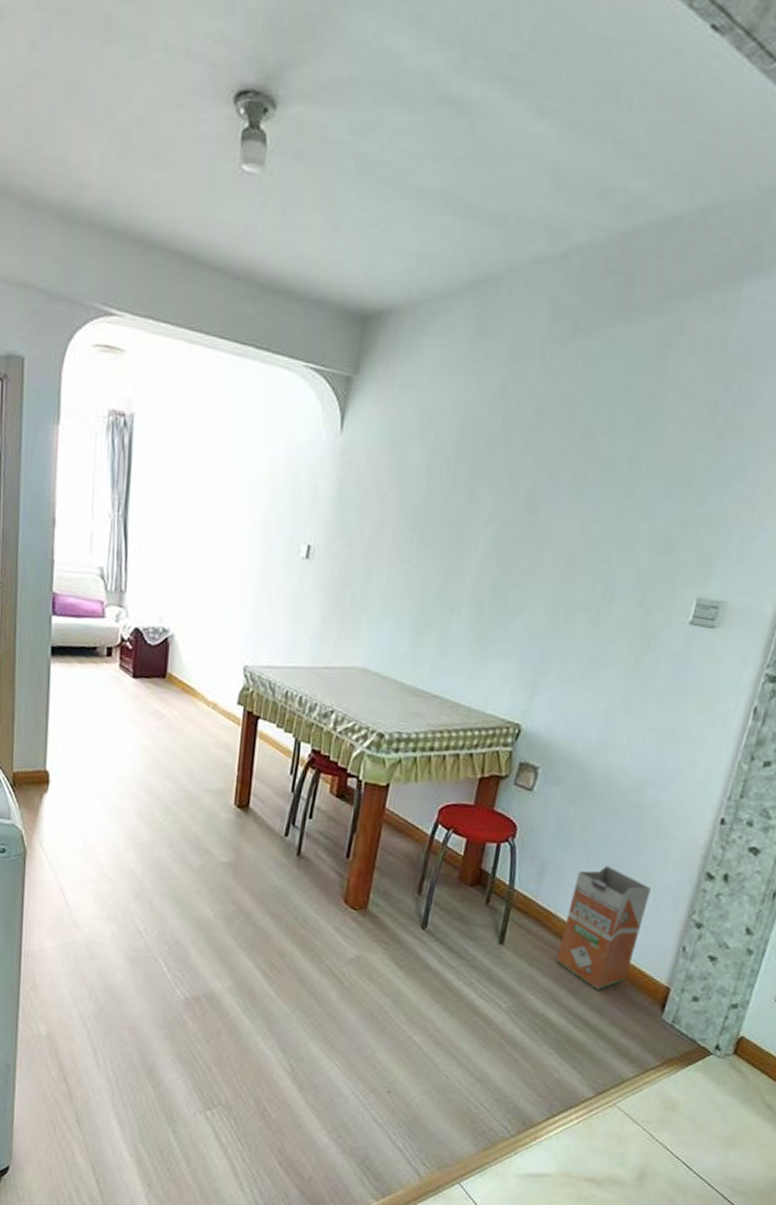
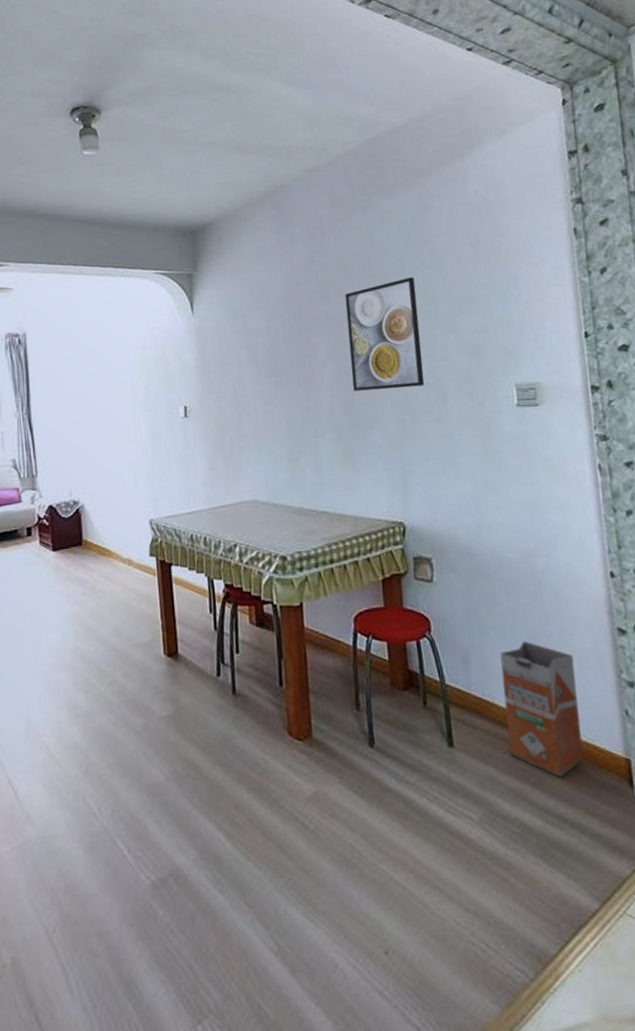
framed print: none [507,438,623,578] -> present [345,277,425,391]

